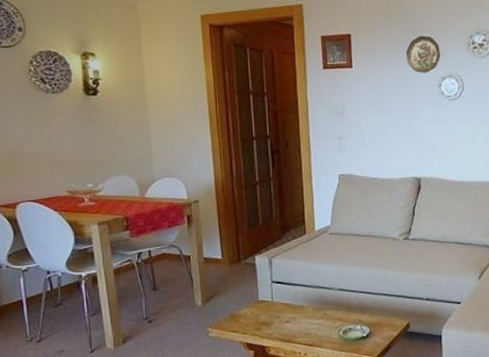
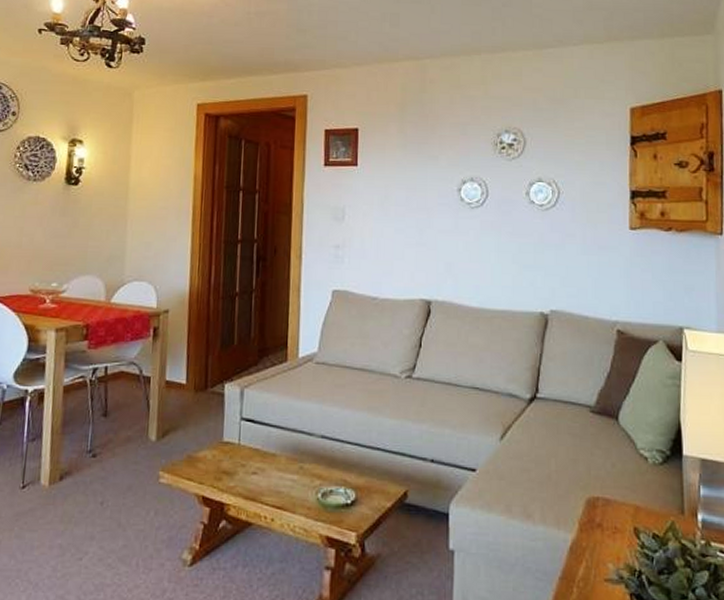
decorative plate: present [405,35,440,73] -> none [420,132,461,175]

